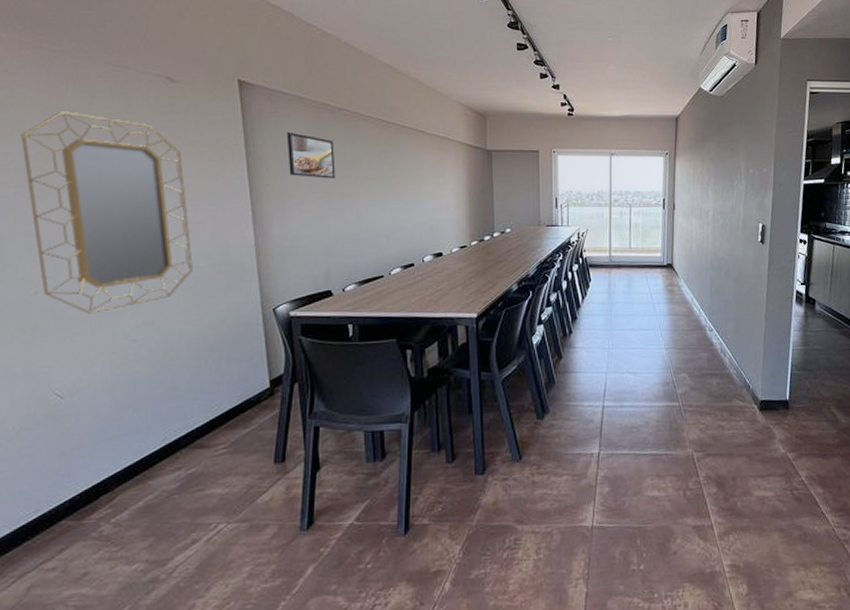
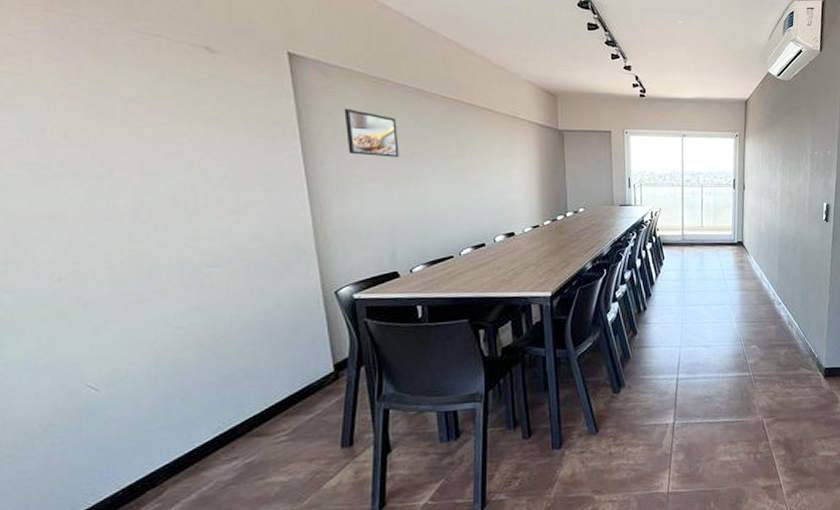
home mirror: present [21,111,193,314] -> none [32,82,243,301]

